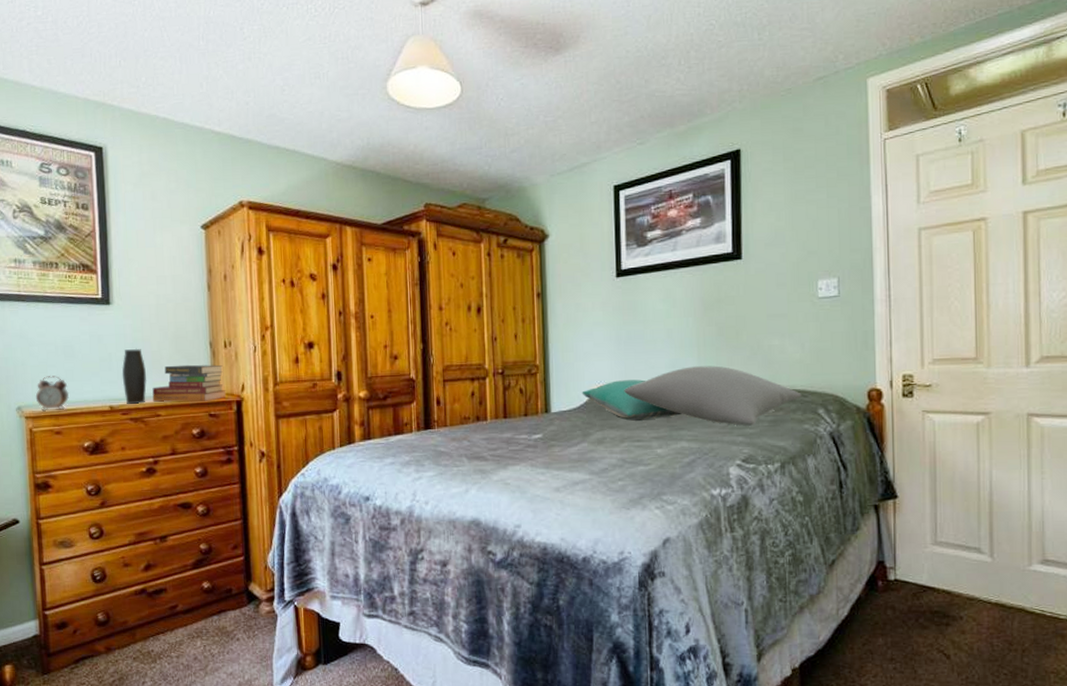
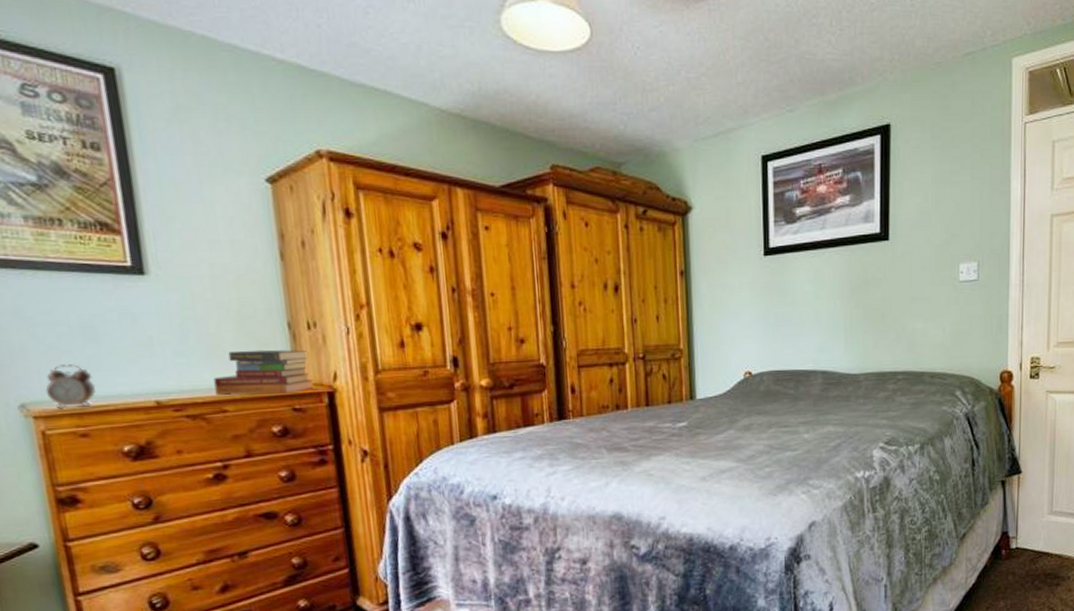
vase: present [121,348,147,405] -> none [168,329,206,399]
pillow: present [582,379,682,421] -> none [728,364,828,406]
pillow: present [624,365,802,426] -> none [771,349,941,409]

